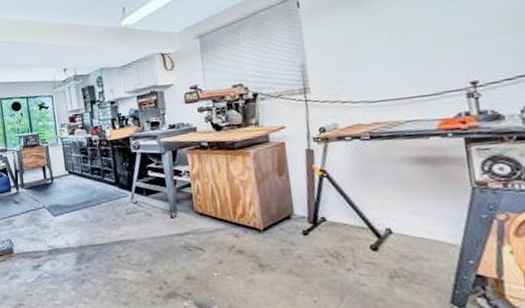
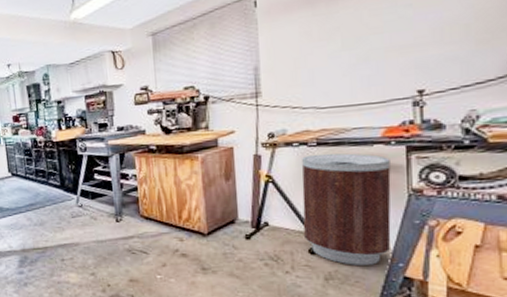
trash can: none [356,146,458,262] -> present [302,153,391,265]

